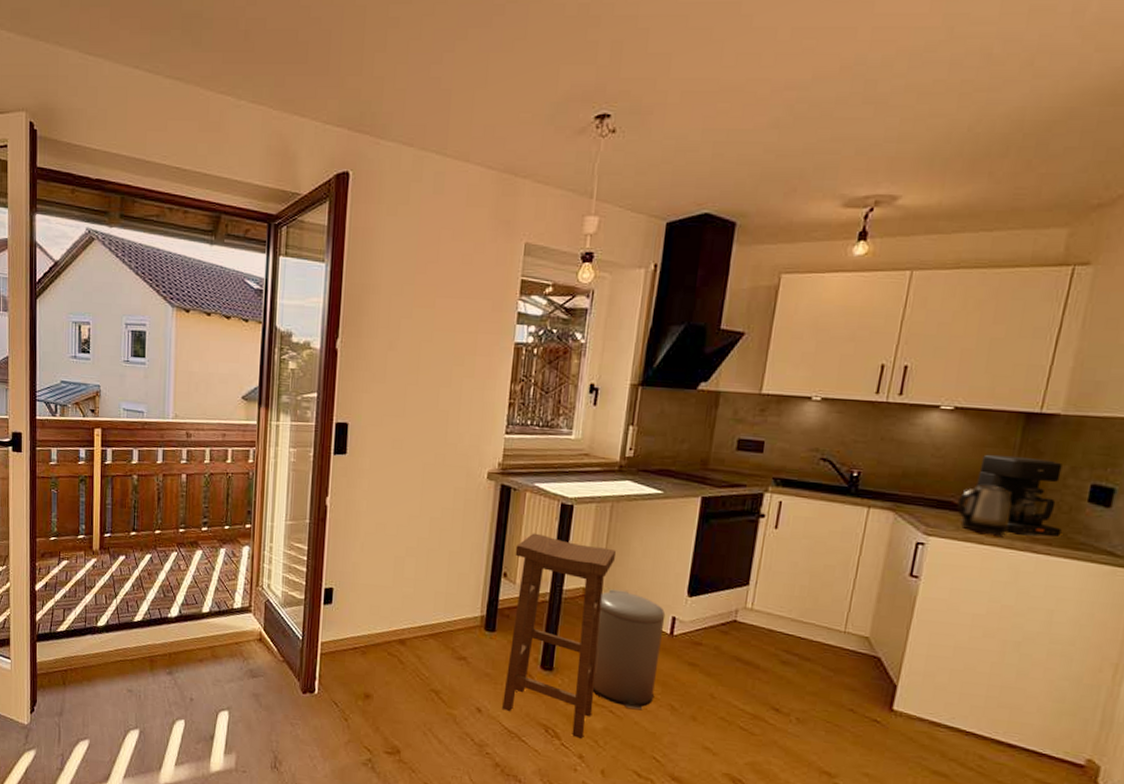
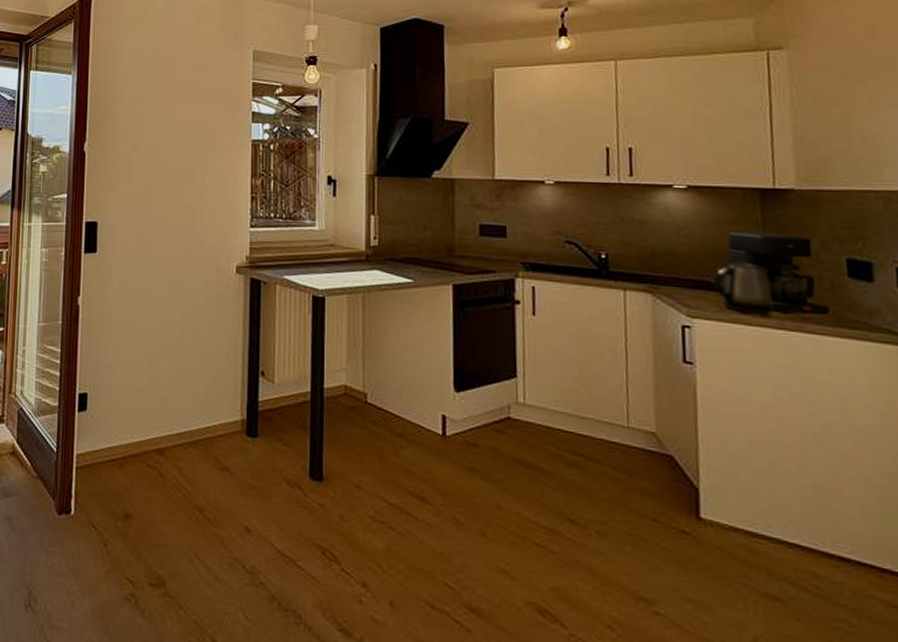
bar stool: present [502,533,616,740] -> none [271,327,373,563]
pedal bin: present [592,589,666,711] -> none [364,386,435,526]

